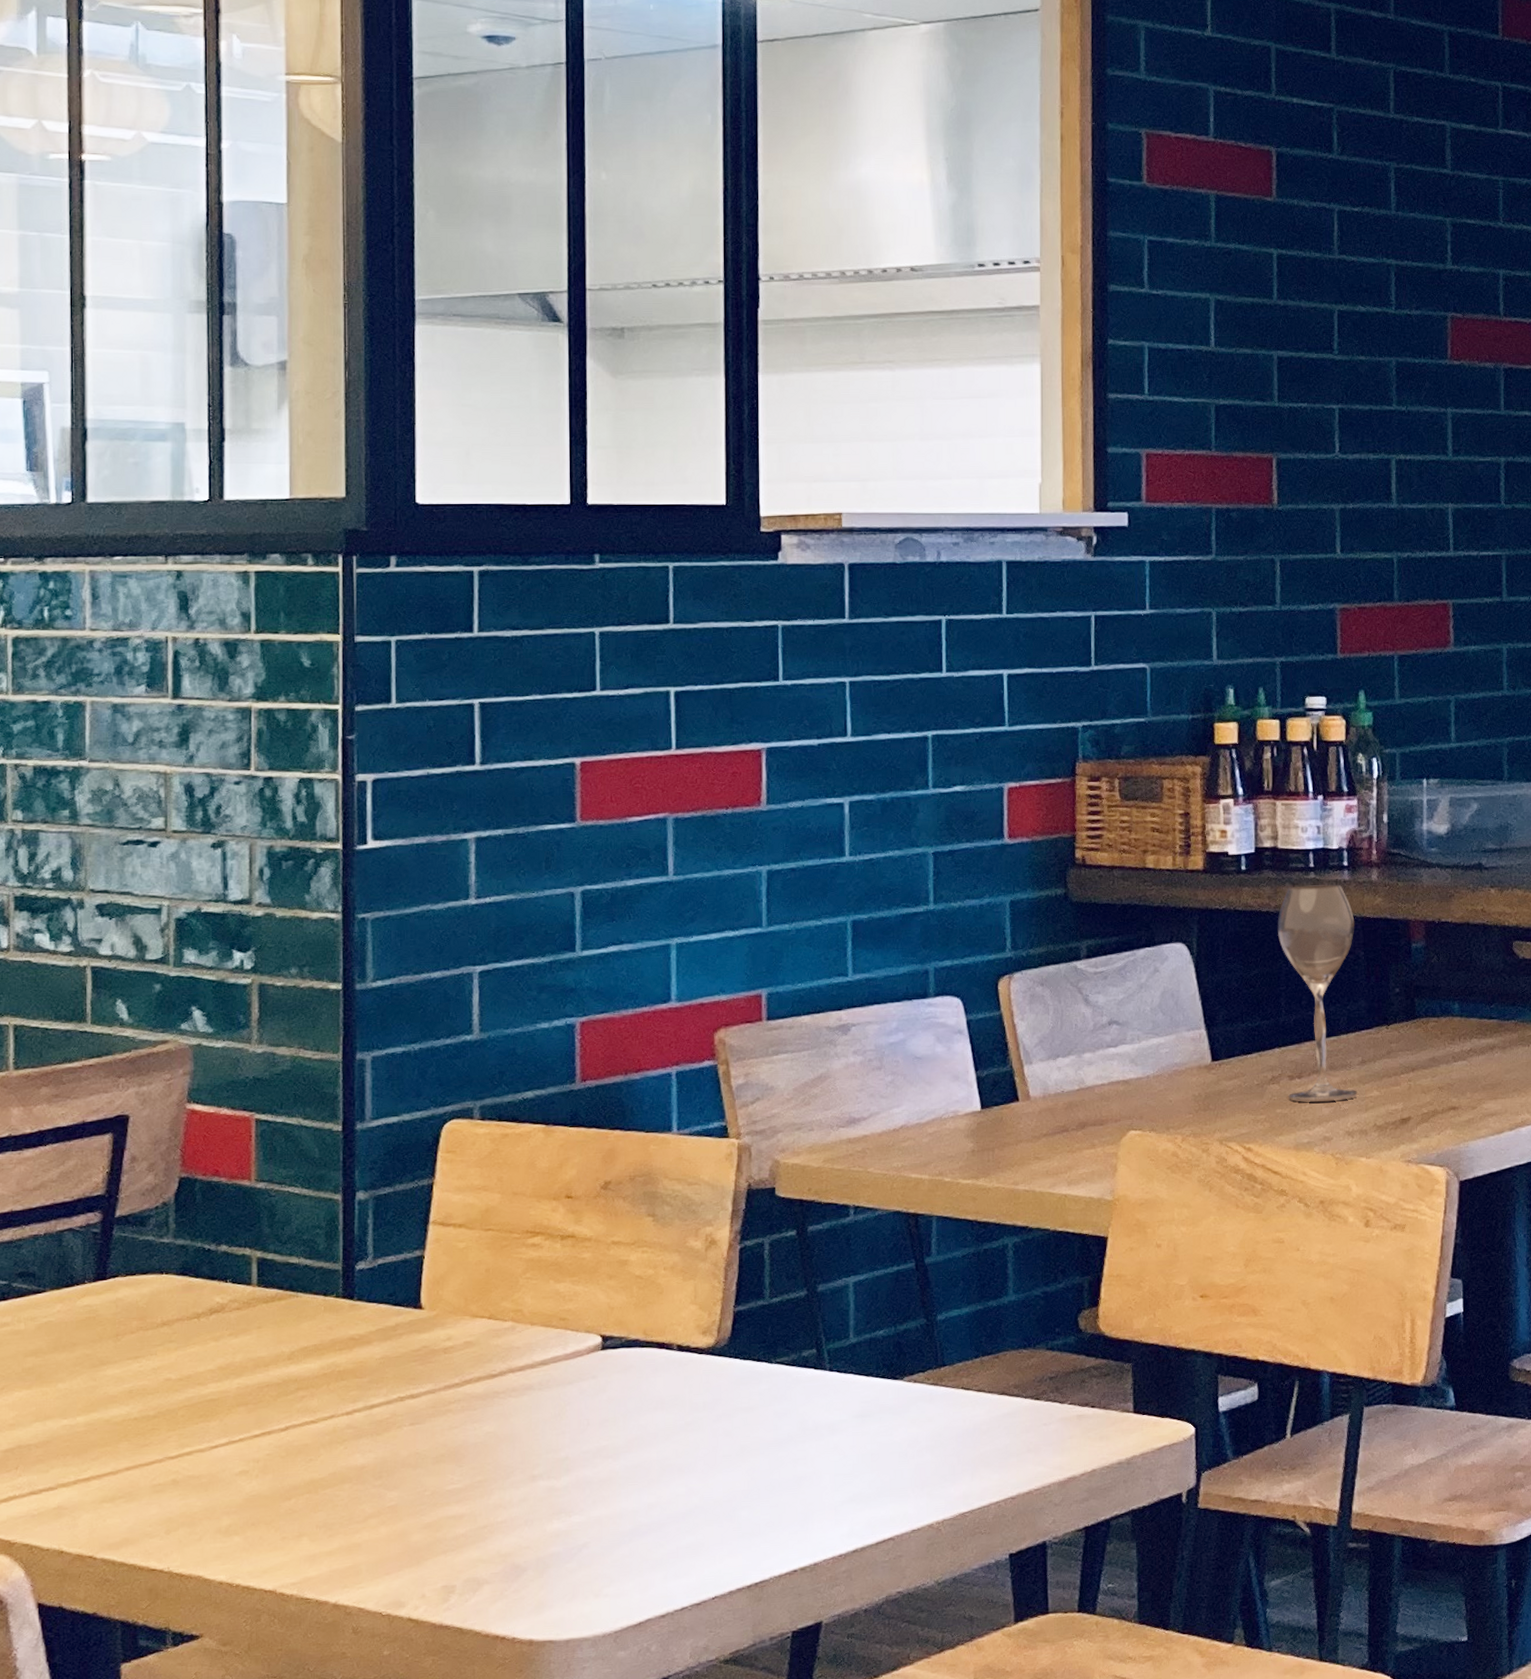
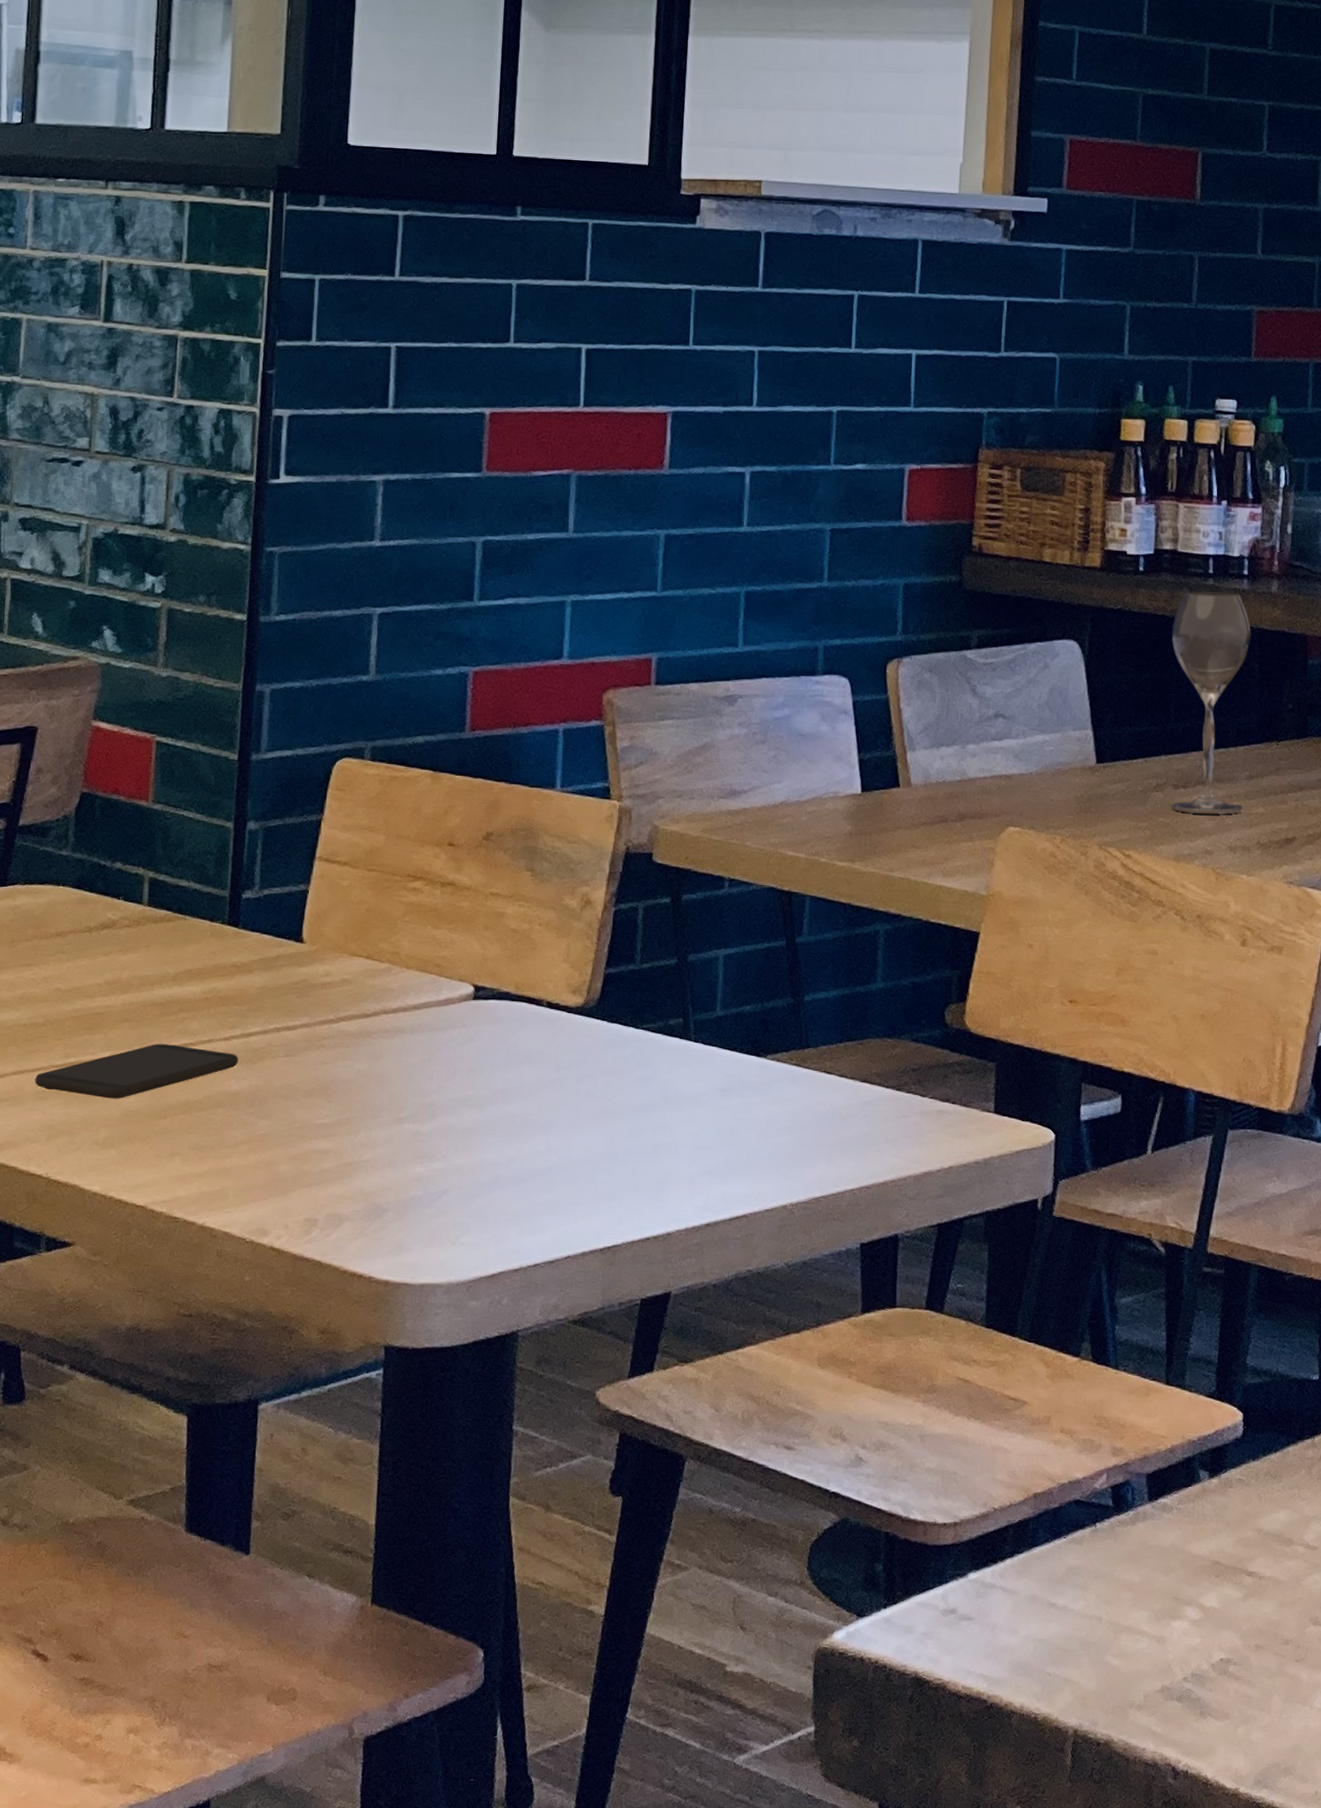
mobile phone: none [150,1424,362,1486] -> present [35,1044,238,1099]

